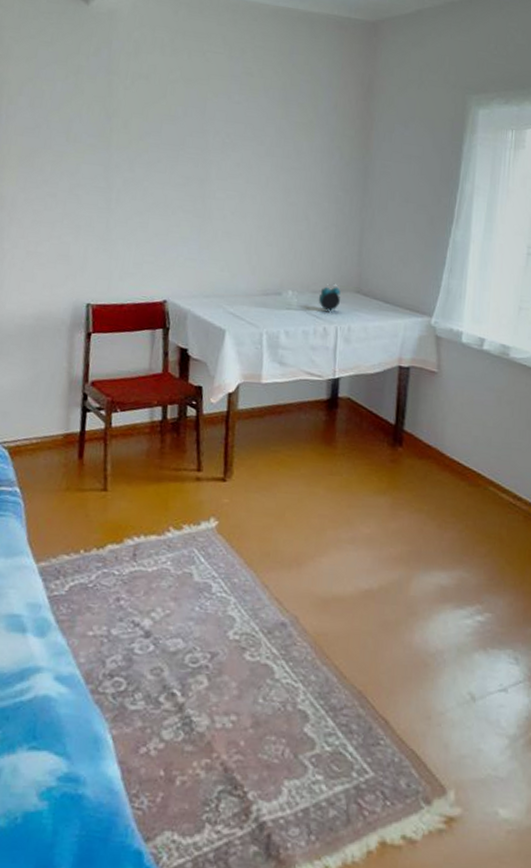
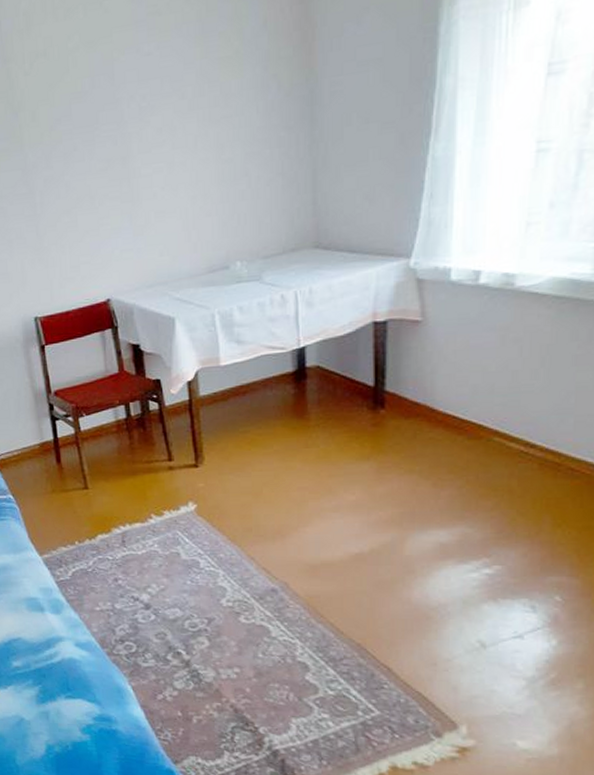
alarm clock: present [318,283,341,313] -> none [271,243,296,278]

